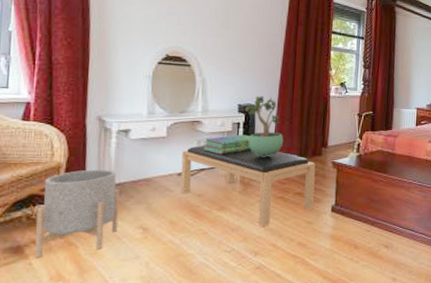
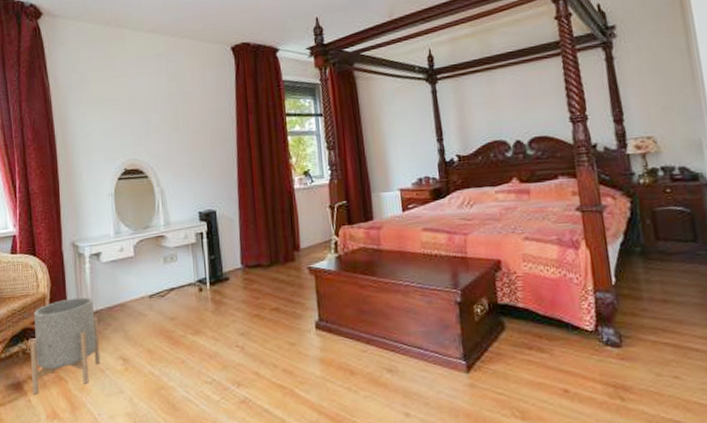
bench: present [180,145,316,227] -> none [151,261,295,352]
stack of books: present [203,134,251,155] -> none [170,245,218,271]
potted plant: present [245,96,284,157] -> none [206,199,251,269]

